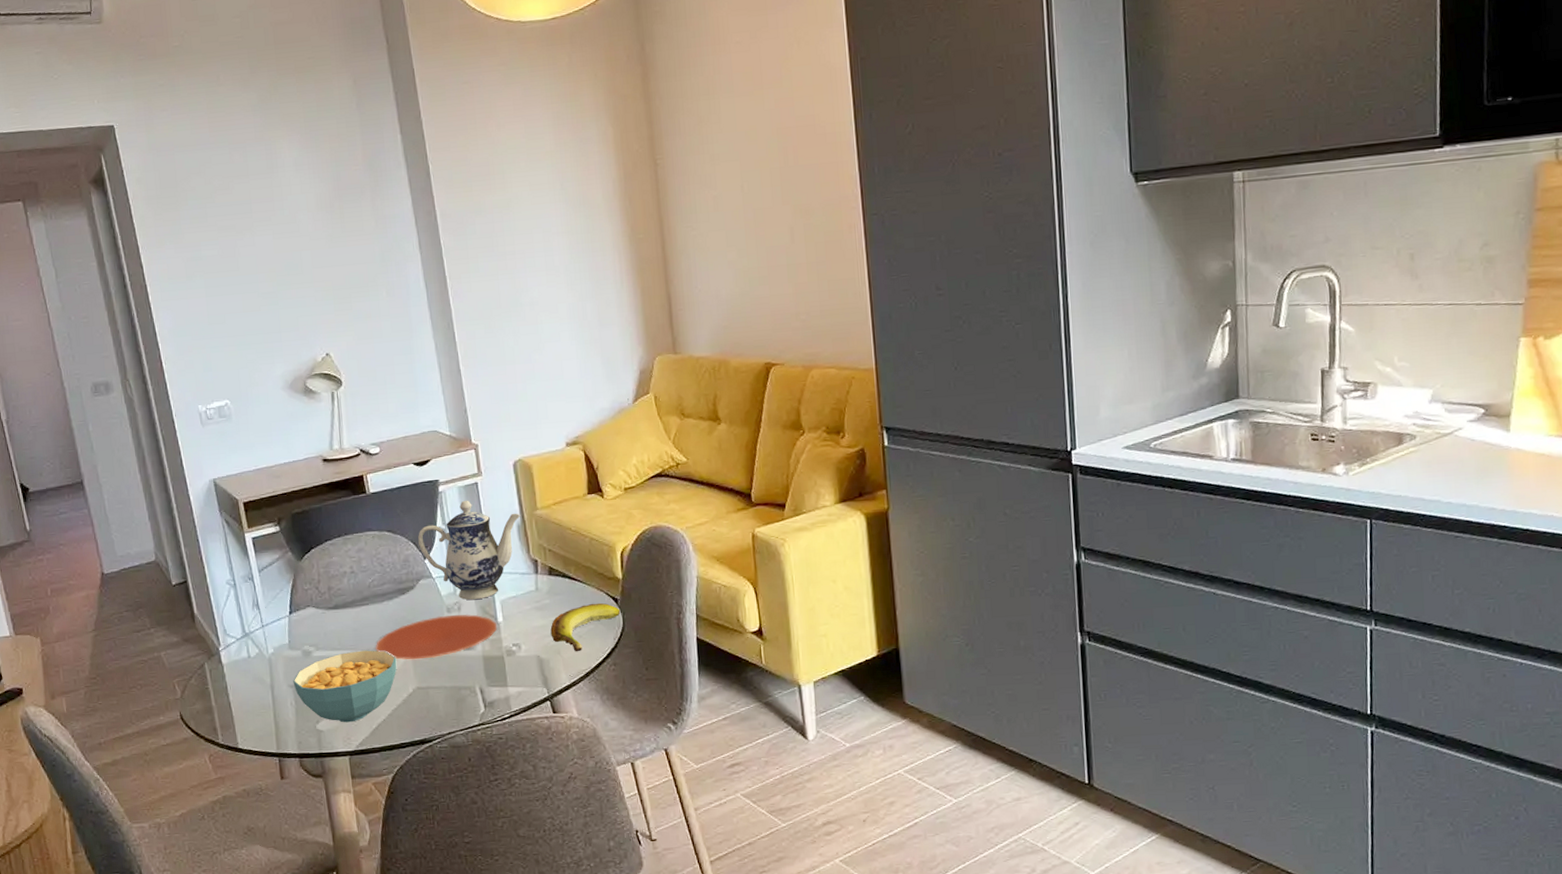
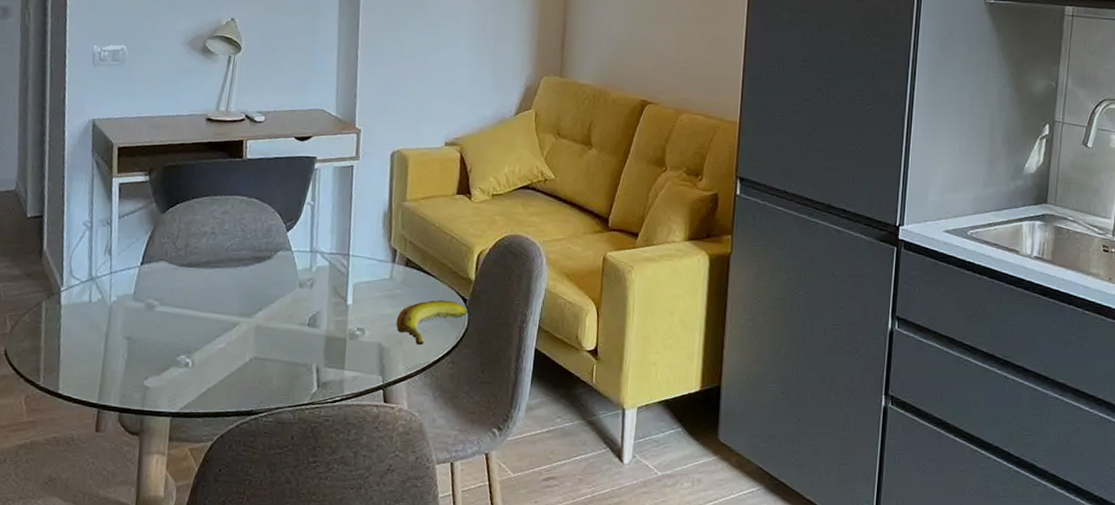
cereal bowl: present [293,650,397,723] -> none [129,311,240,383]
plate: present [375,614,497,660] -> none [220,290,346,331]
teapot: present [418,500,521,600] -> none [284,180,389,279]

